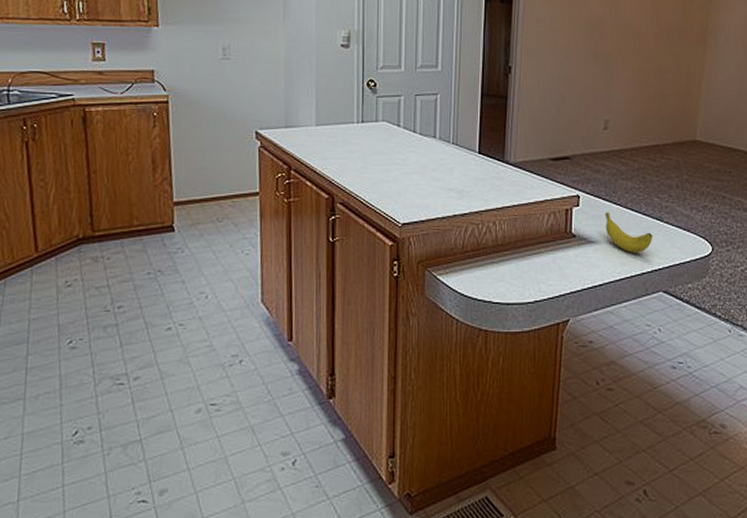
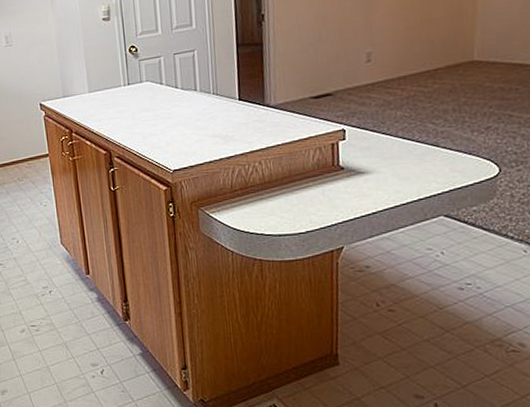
banana: present [604,211,653,253] -> none [373,142,430,180]

